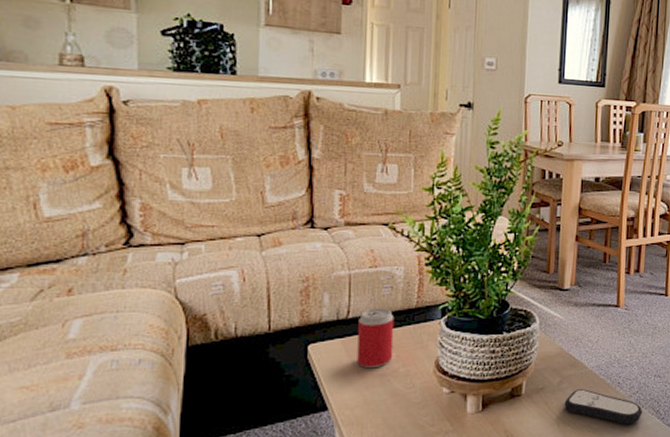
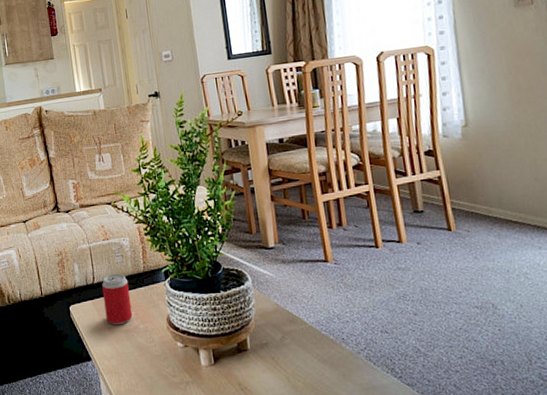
remote control: present [564,389,642,425] -> none [290,345,376,383]

